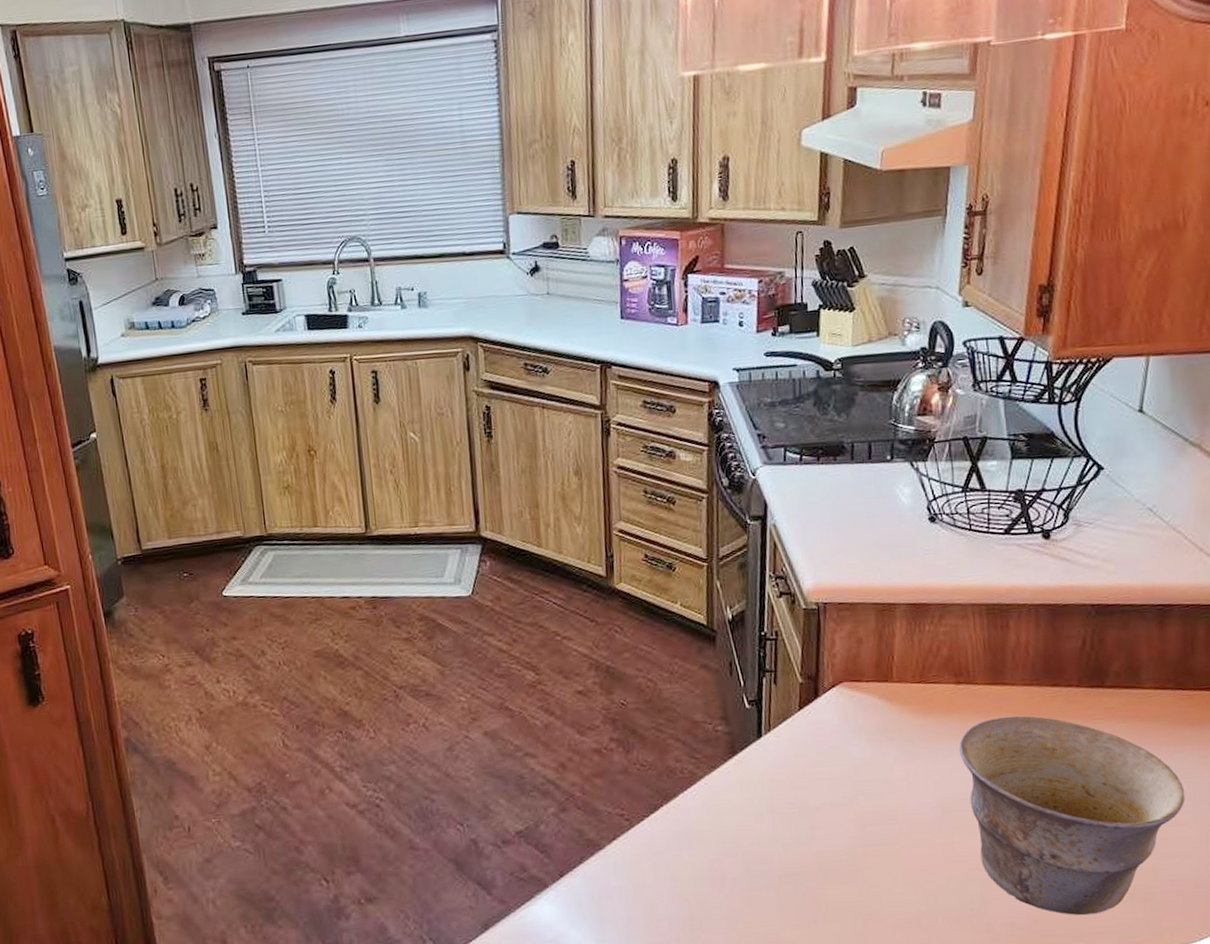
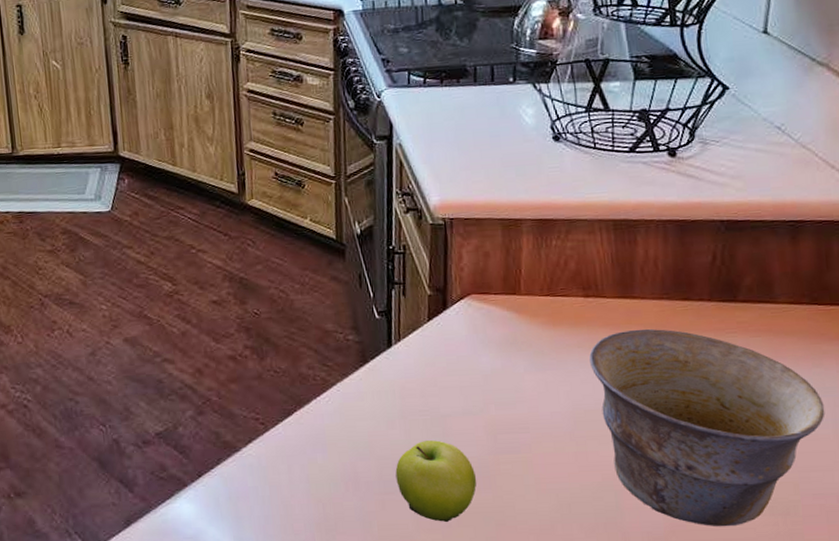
fruit: none [762,834,845,918] -> present [395,440,477,522]

